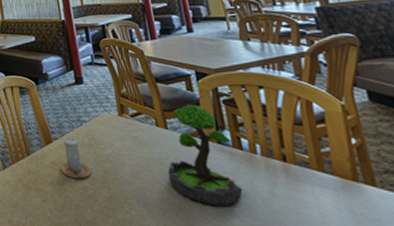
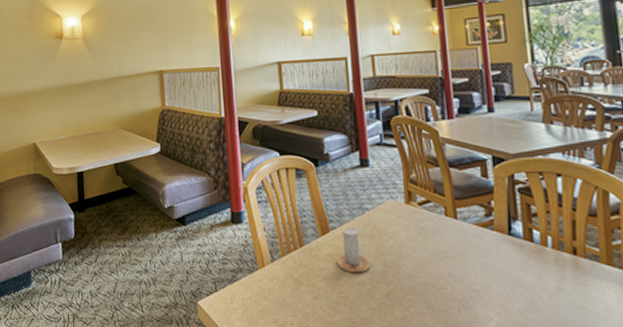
plant: present [167,105,243,207] -> none [452,193,530,303]

